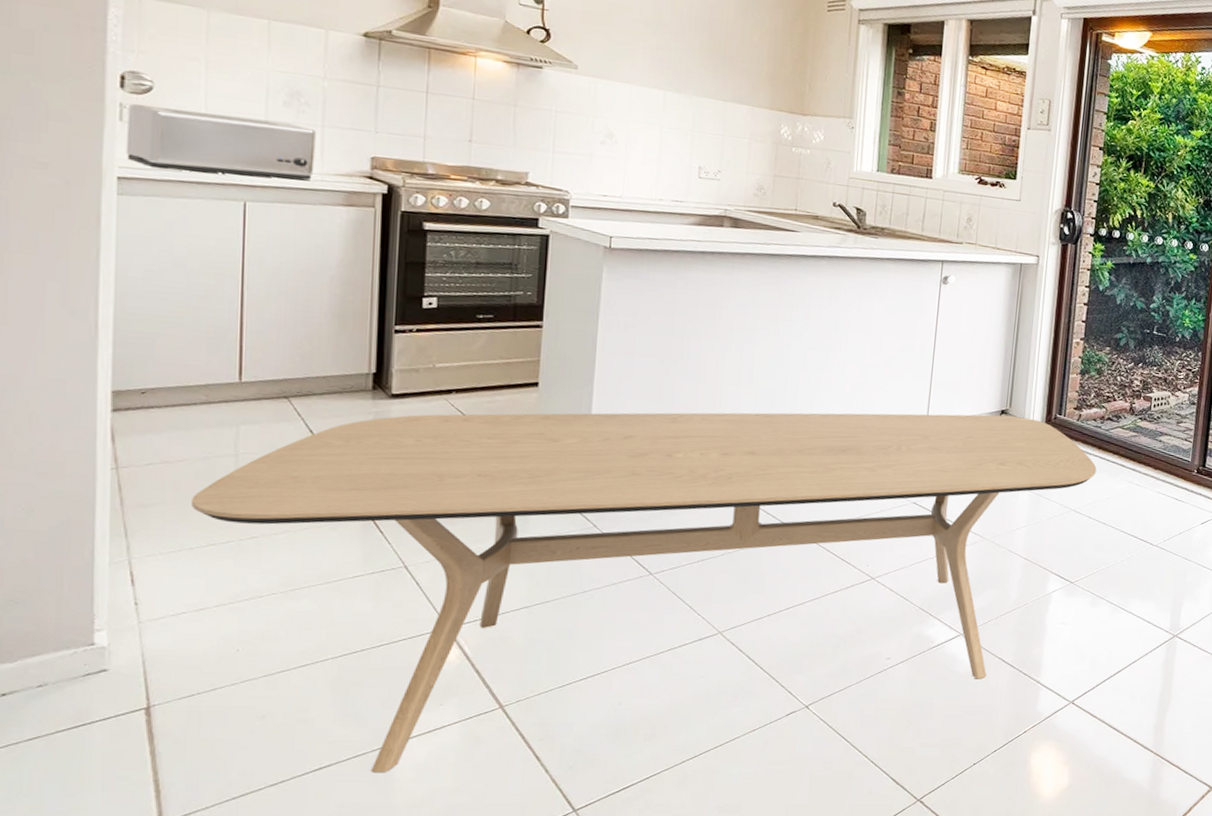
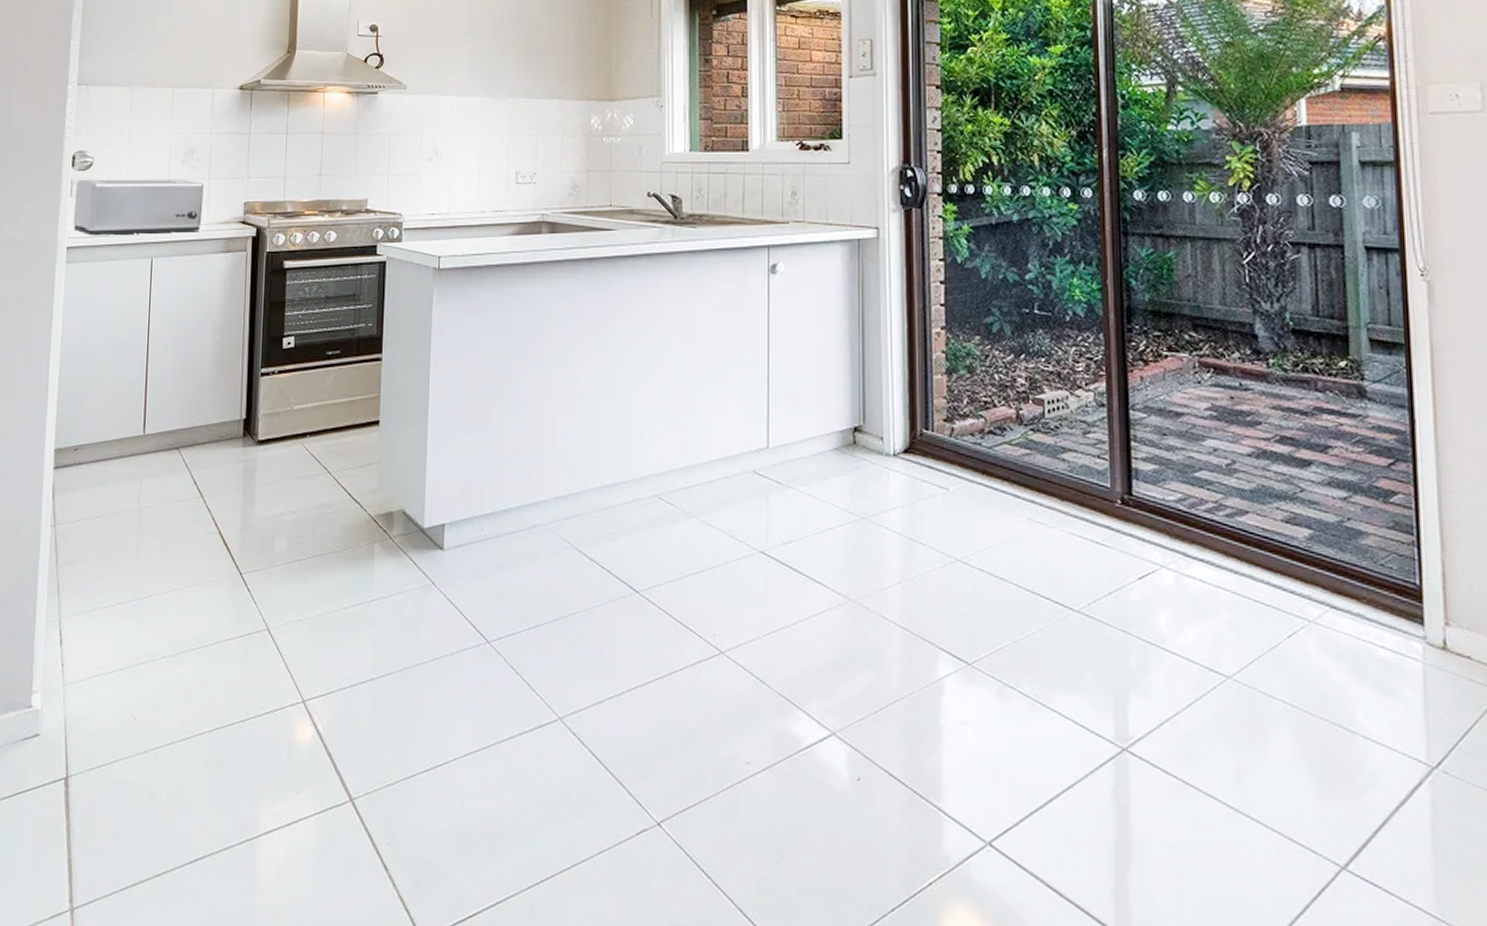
dining table: present [190,412,1097,772] -> none [105,434,983,870]

